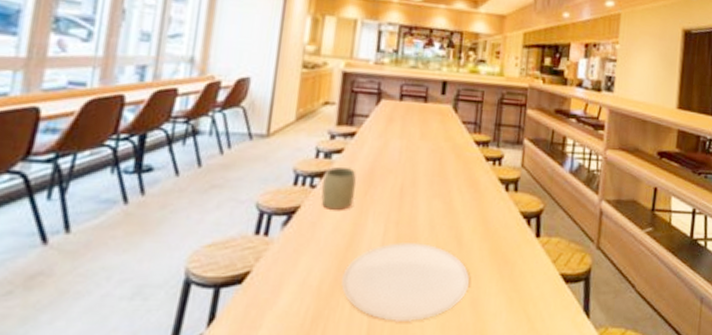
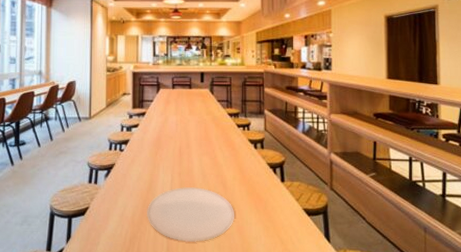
mug: present [321,166,357,211] -> none [127,136,150,167]

